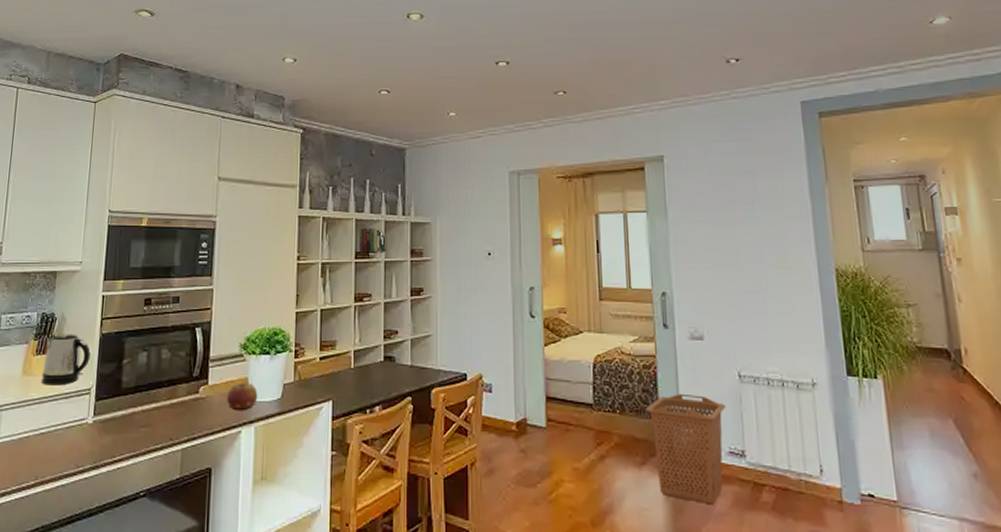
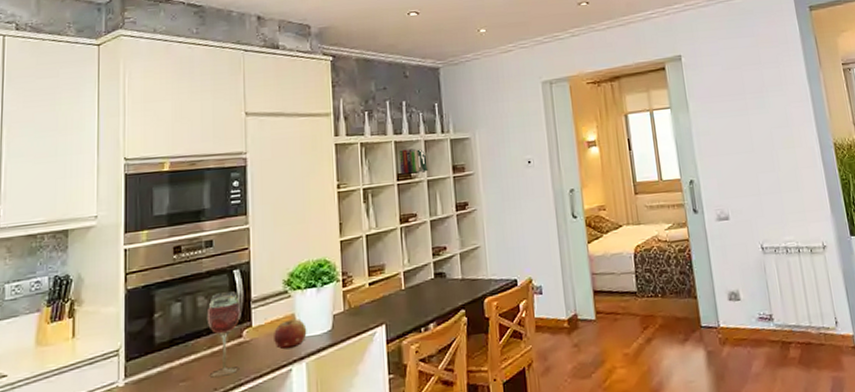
kettle: present [41,334,90,386] -> none [60,294,115,354]
wineglass: none [167,348,200,429] -> present [206,291,241,379]
laundry basket: present [644,393,726,505] -> none [683,270,756,369]

